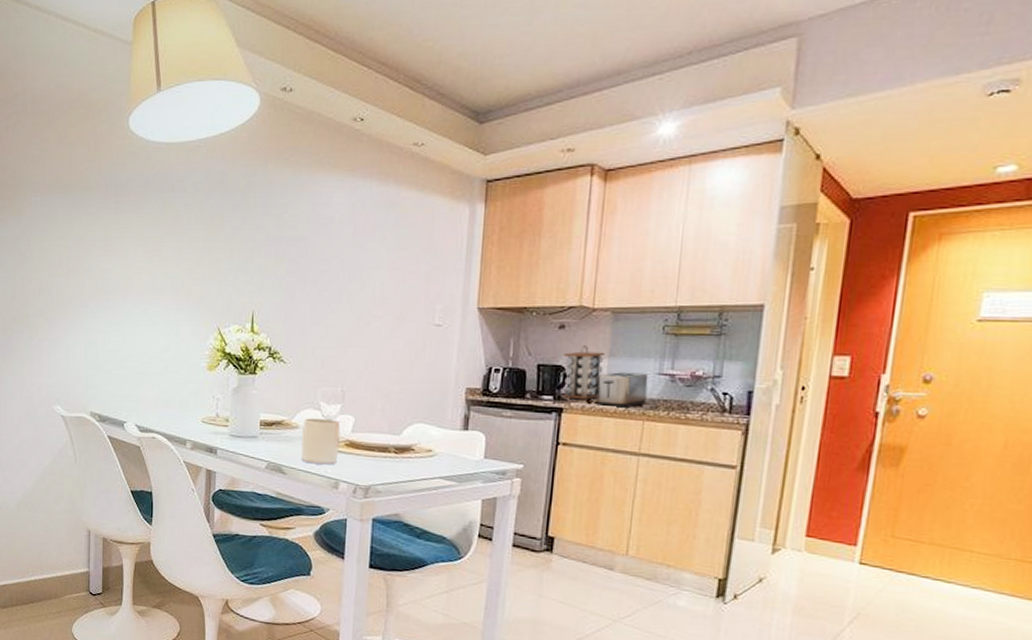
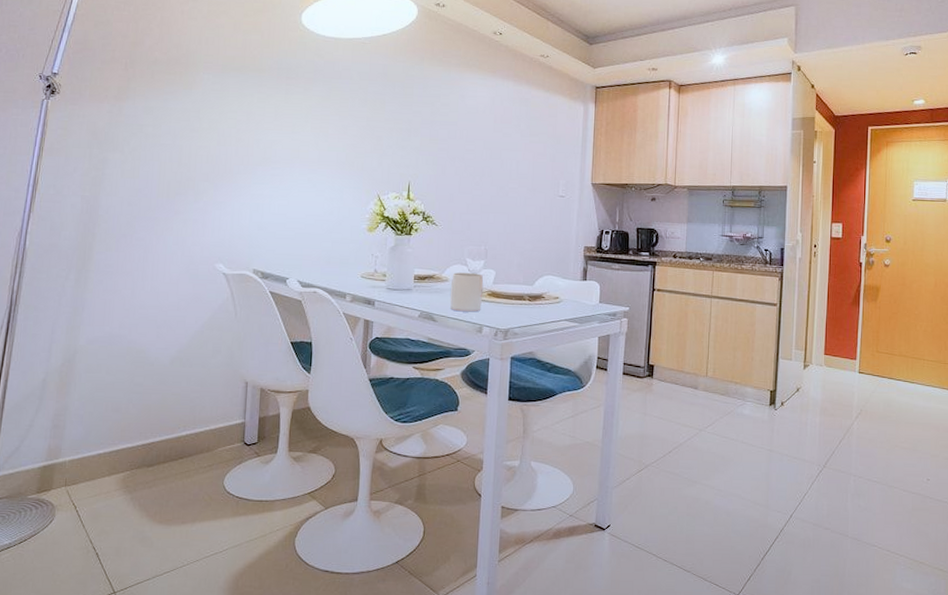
spice rack: present [563,345,605,400] -> none [655,214,684,256]
toaster: present [594,372,649,408] -> none [678,234,715,261]

